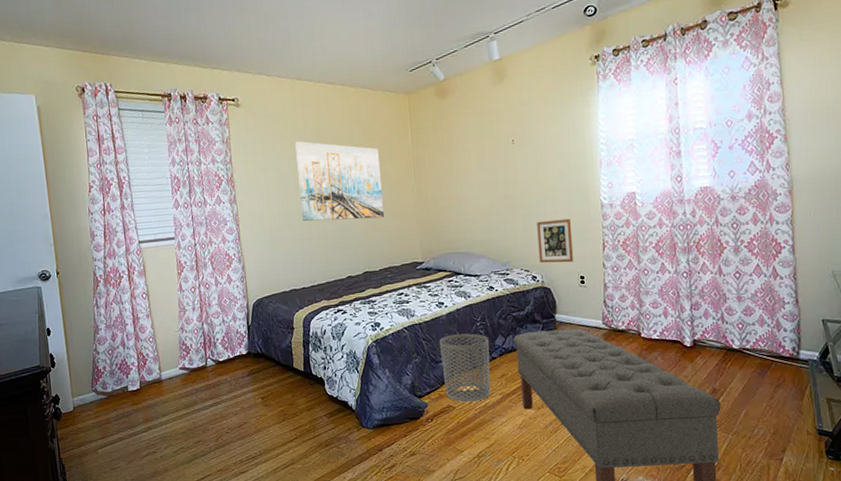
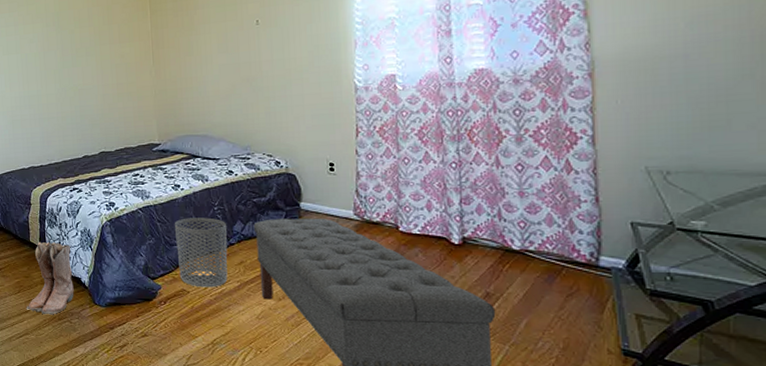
boots: none [291,366,341,442] -> present [26,241,74,315]
wall art: present [295,141,384,222] -> none [37,24,121,102]
picture frame: present [537,218,574,264] -> none [282,102,323,149]

